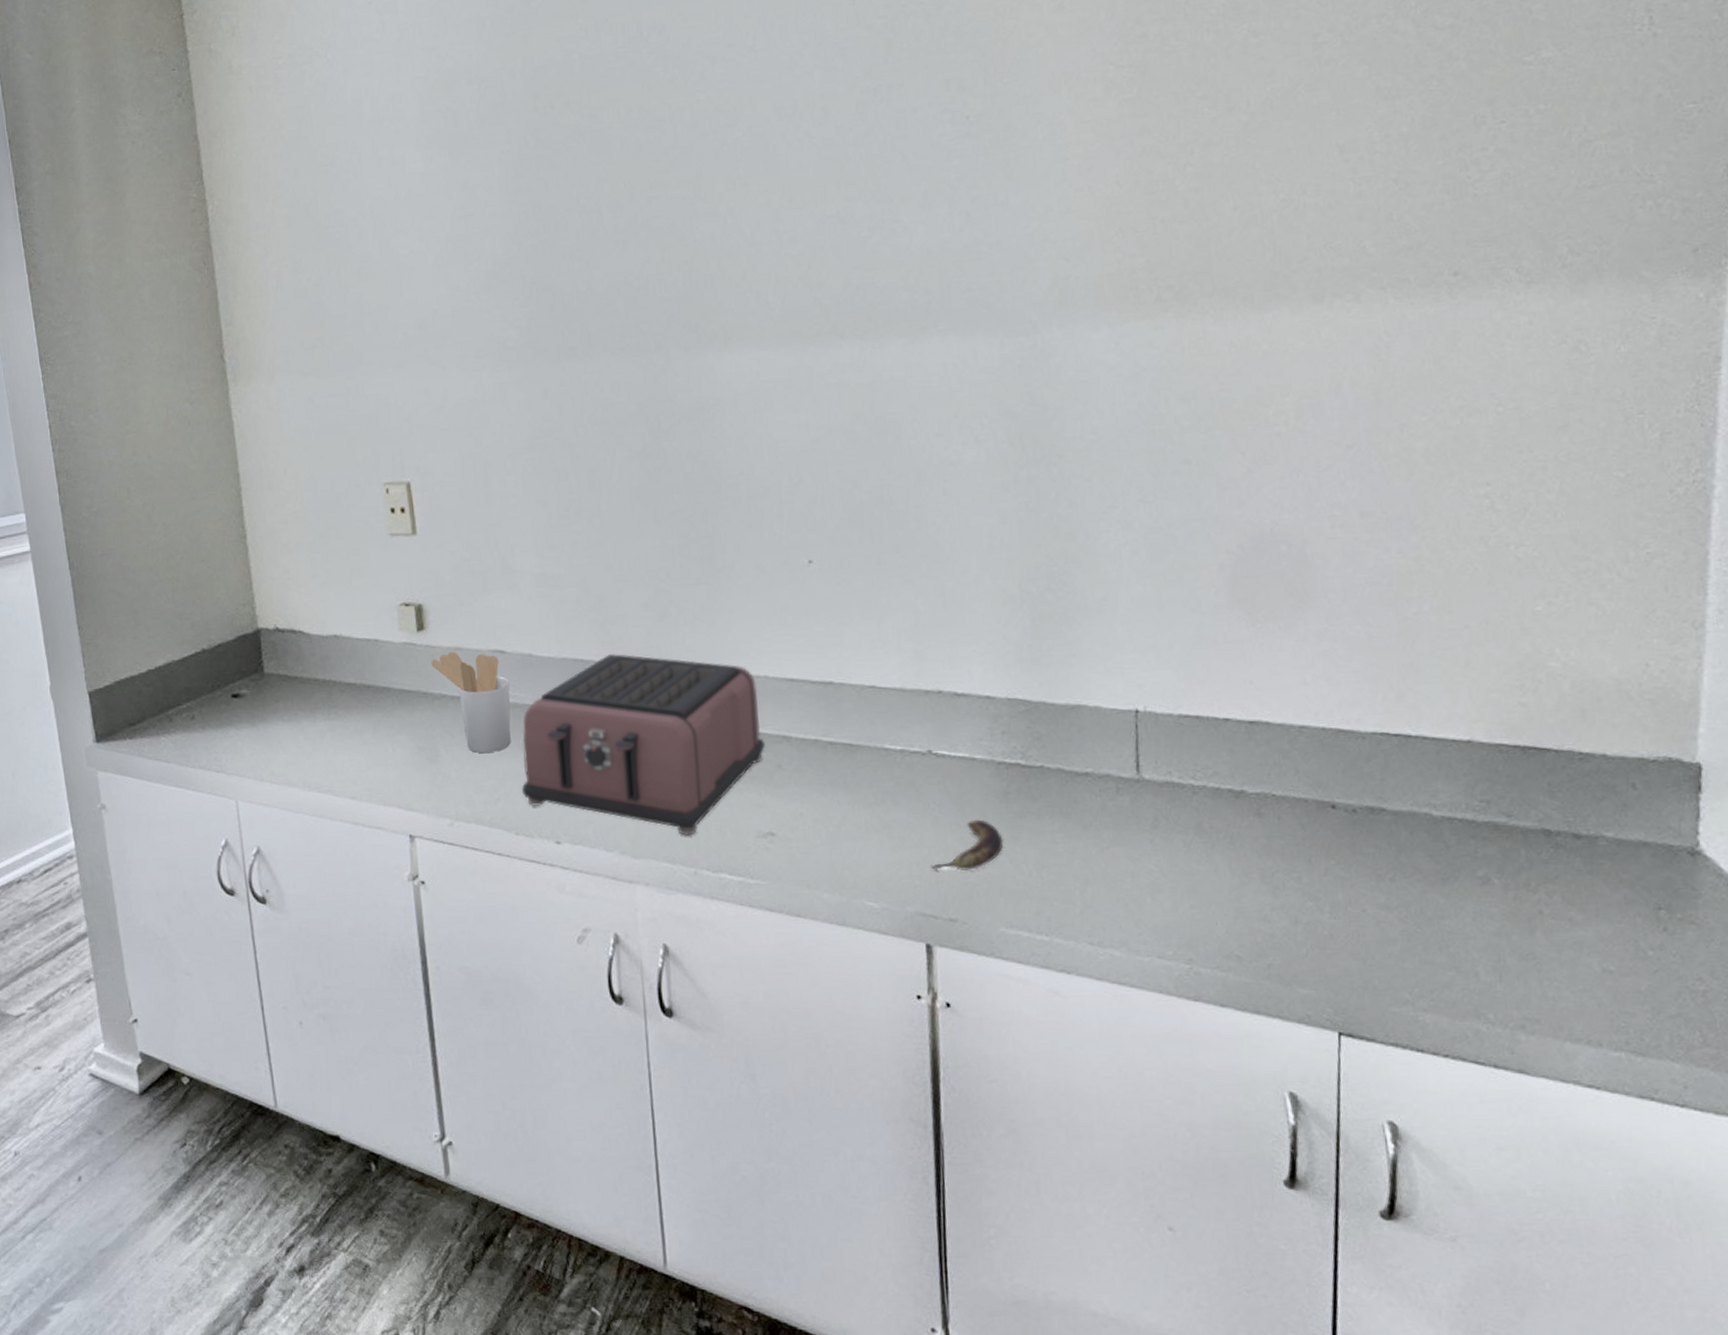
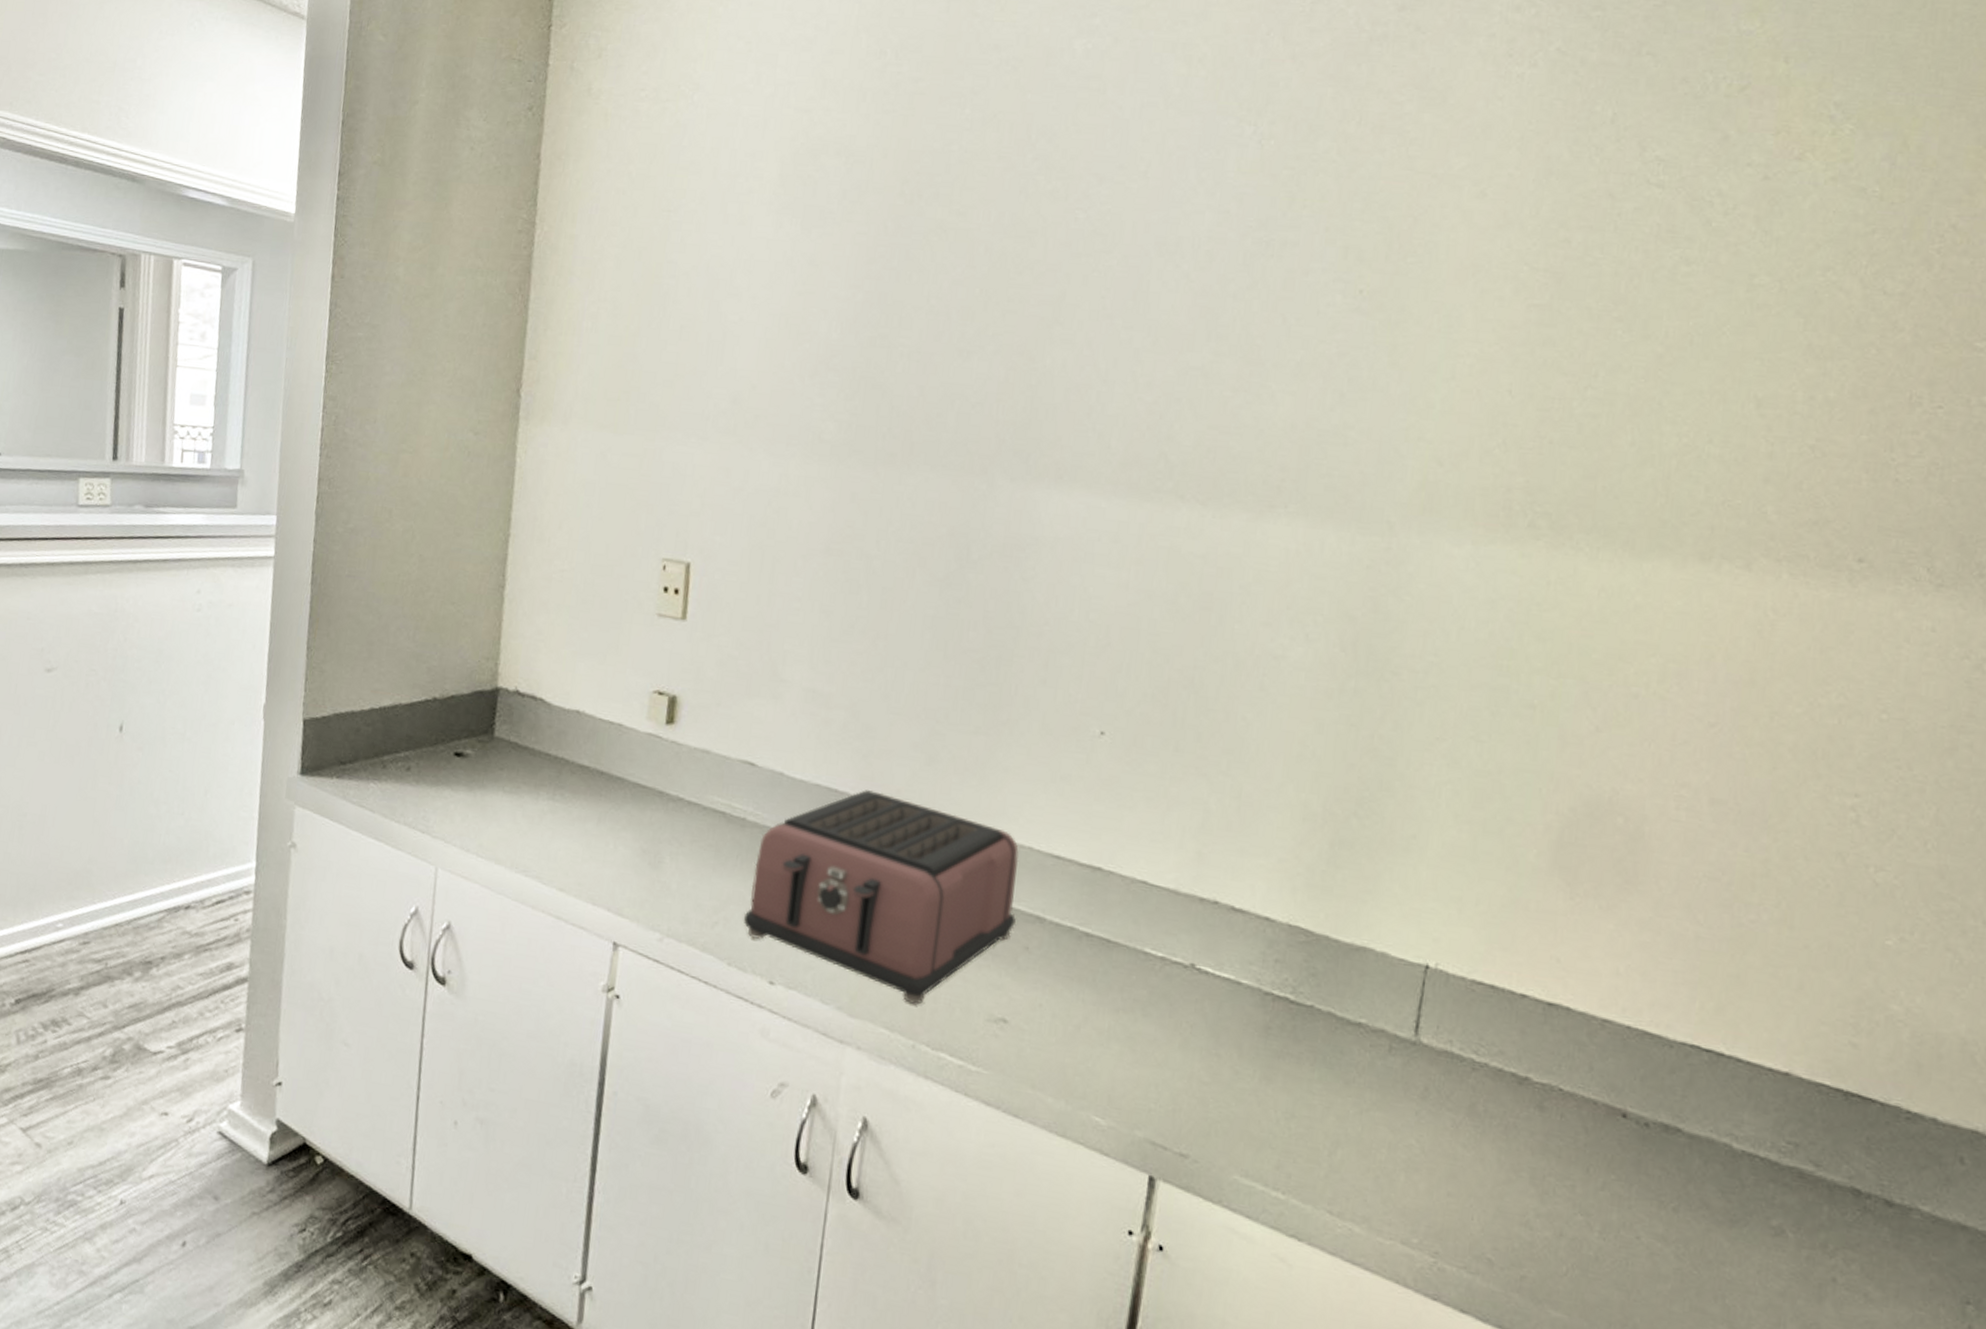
utensil holder: present [430,652,511,754] -> none [673,753,754,871]
banana: present [930,819,1004,870] -> none [1170,1049,1255,1105]

